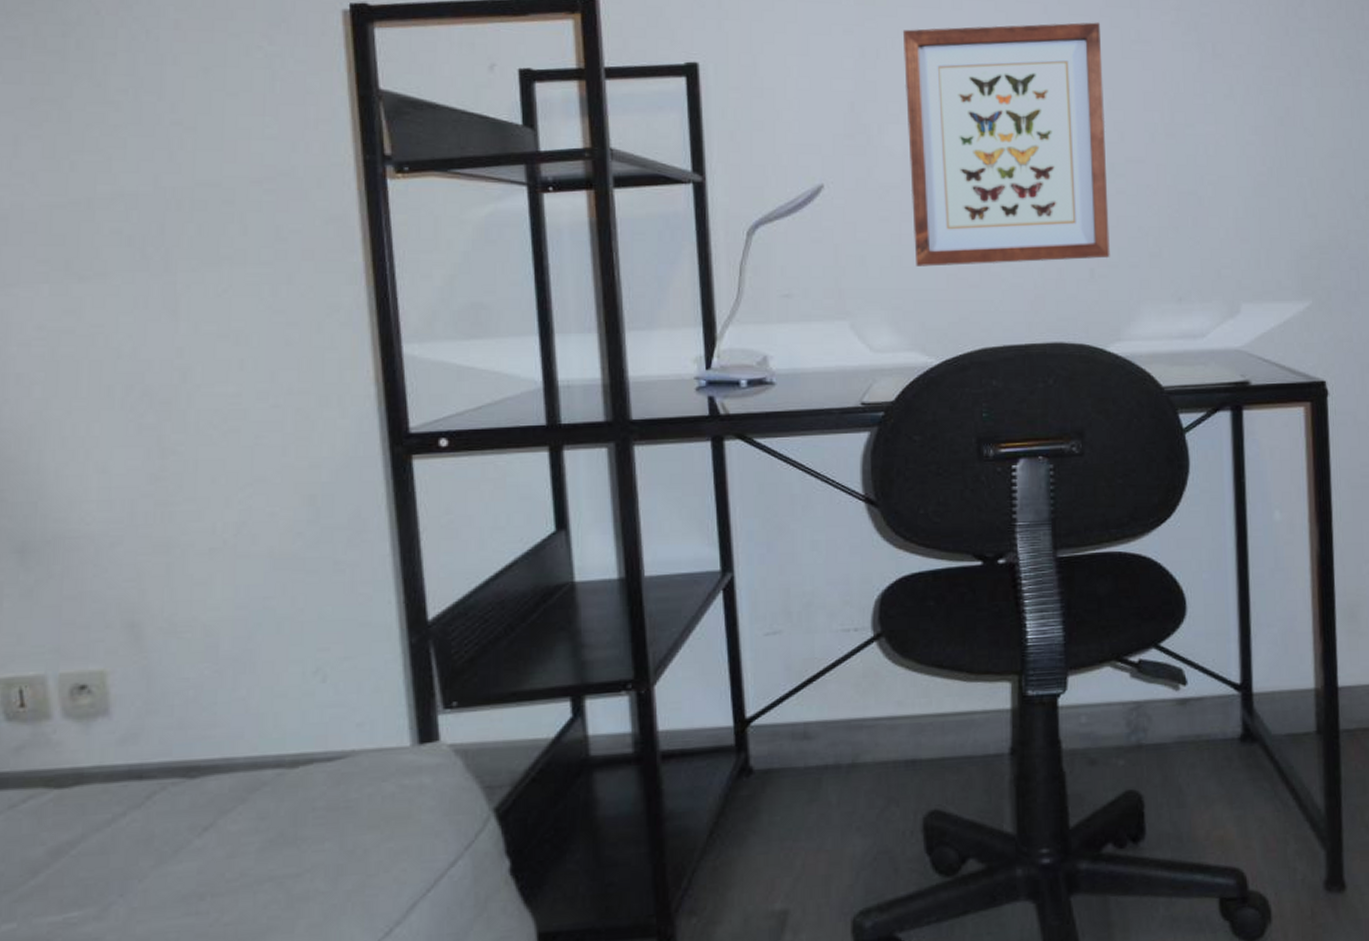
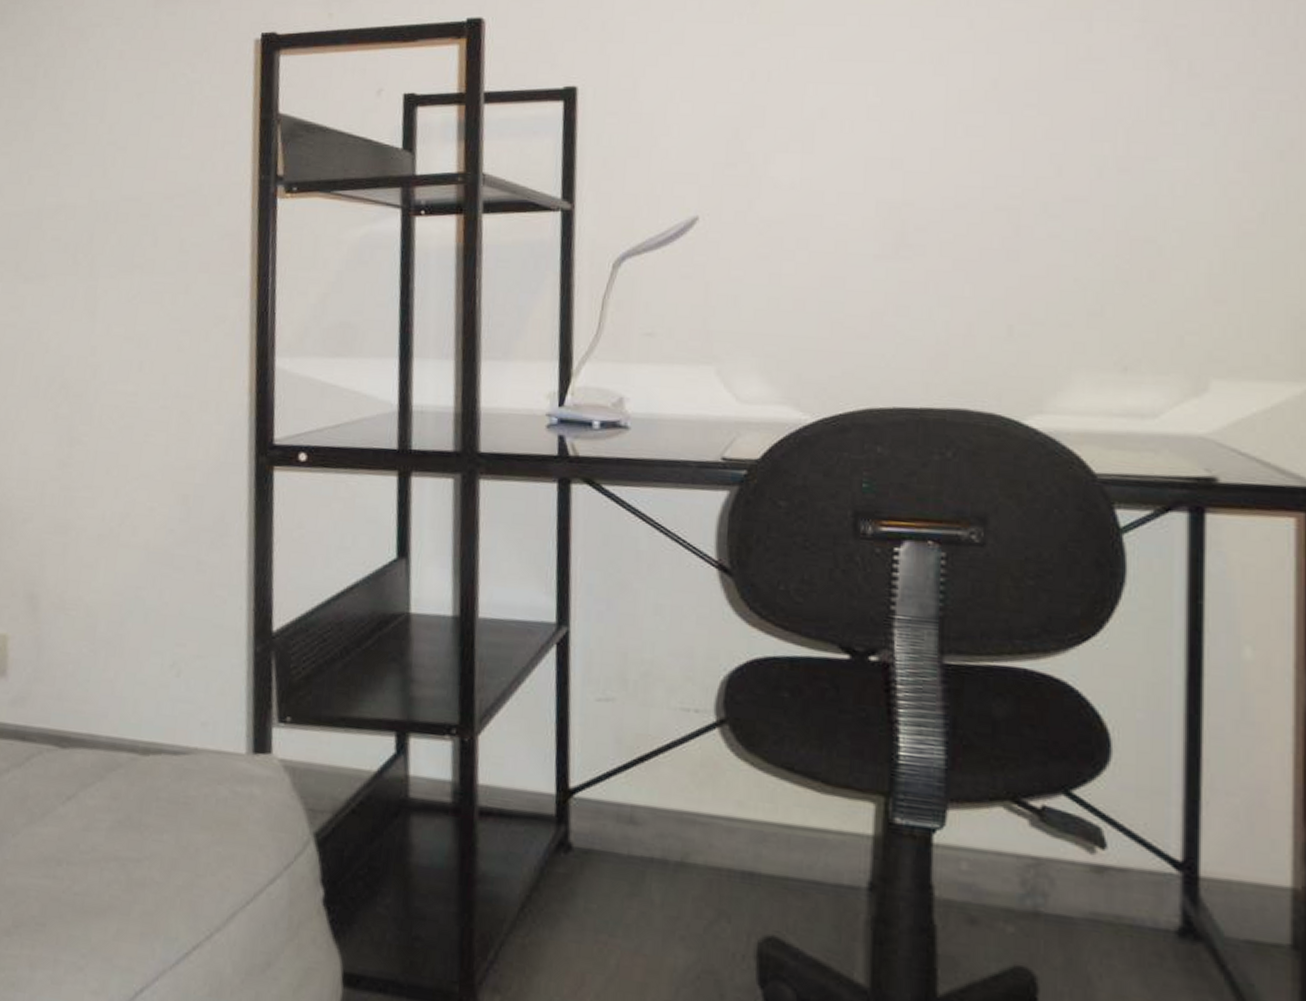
wall art: present [902,22,1110,267] -> none [795,38,1040,315]

